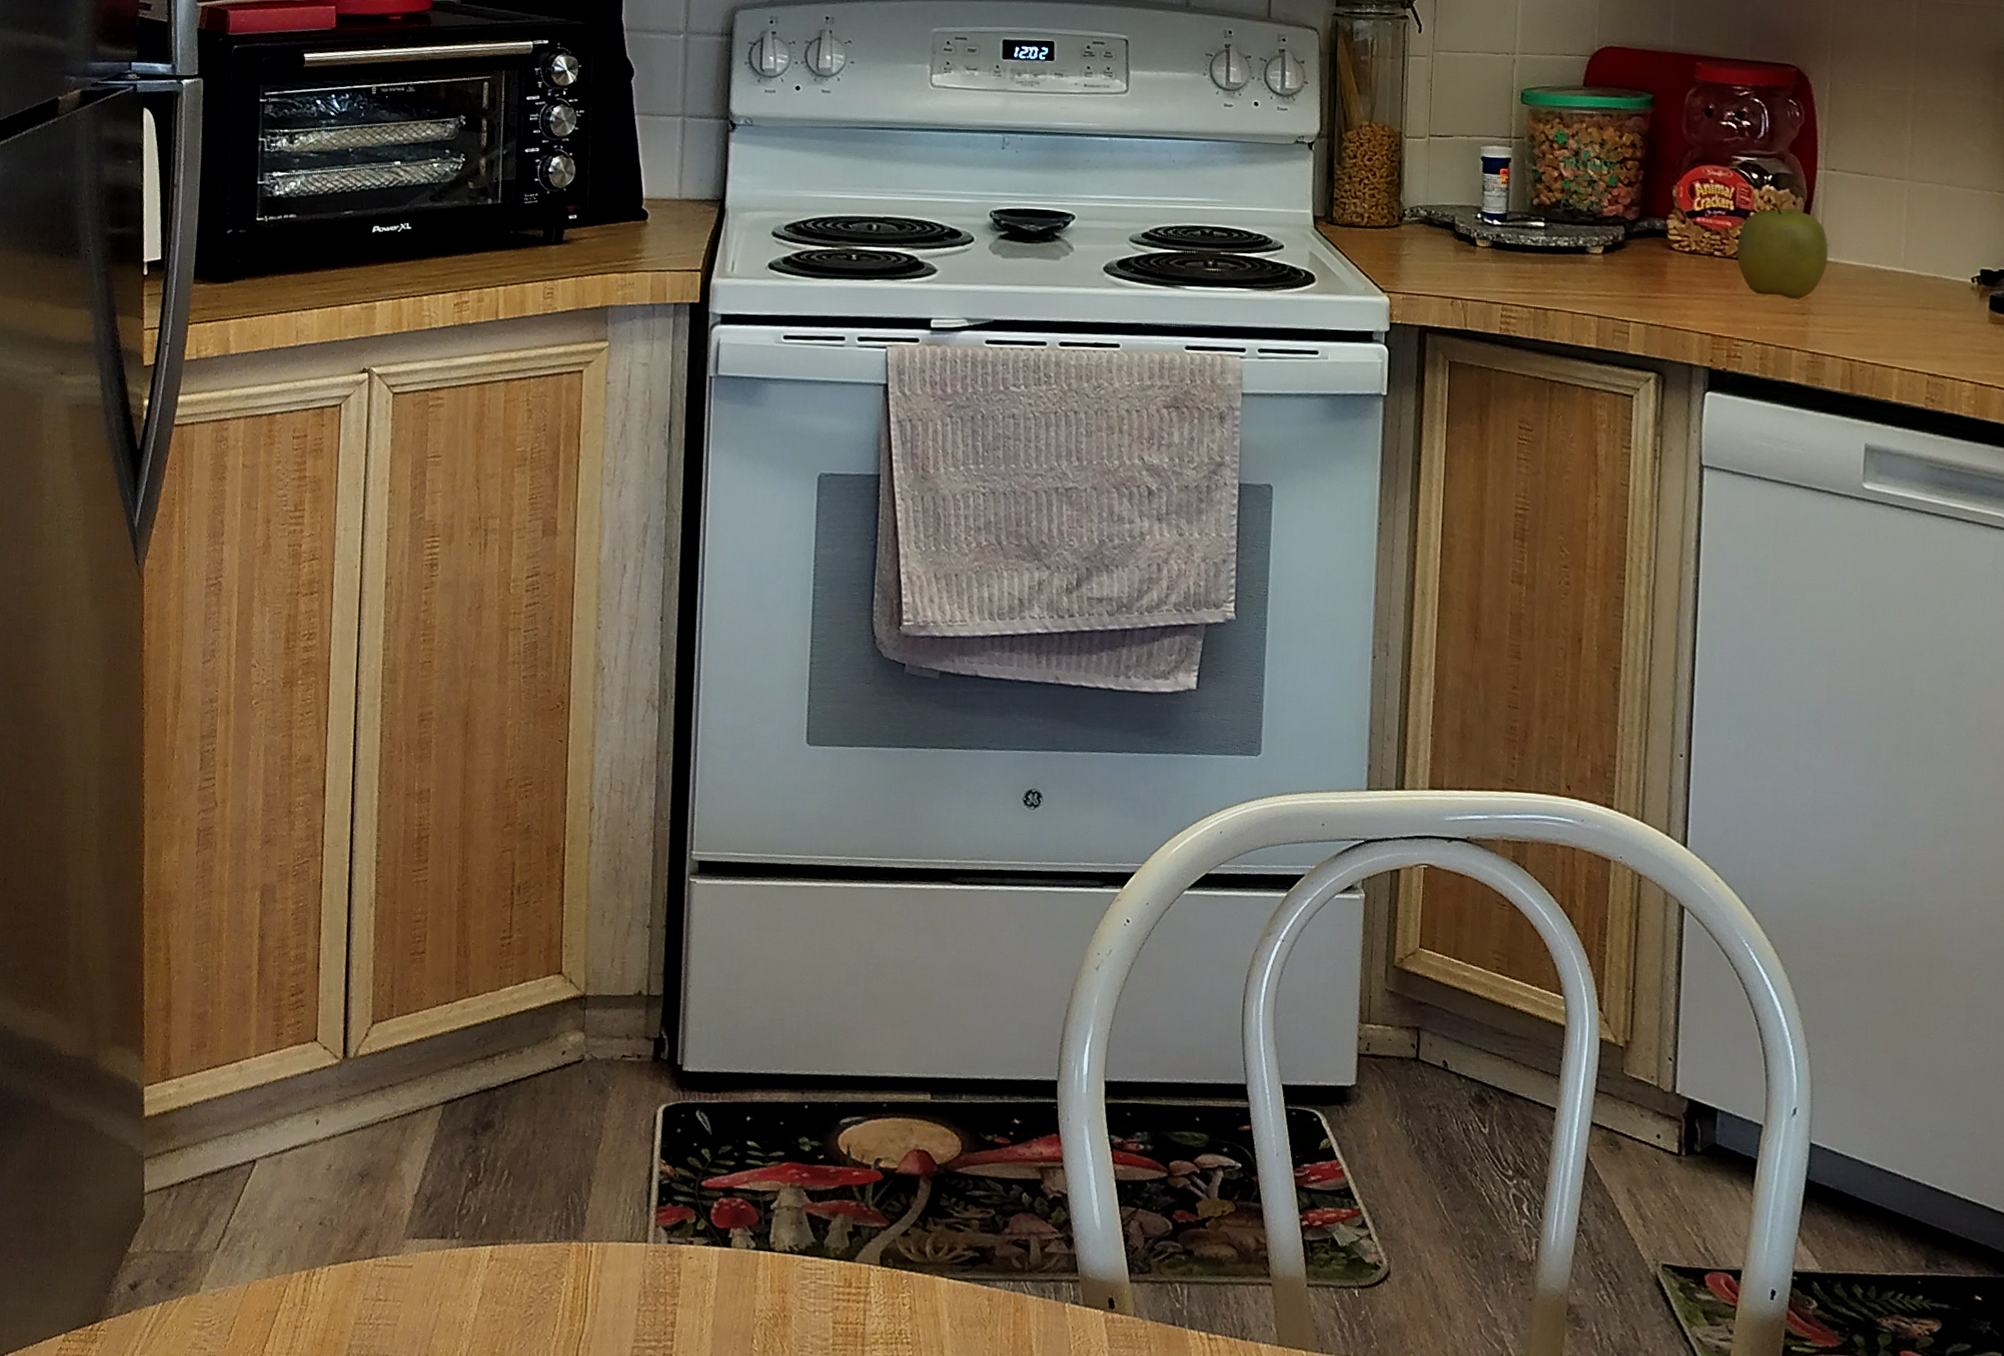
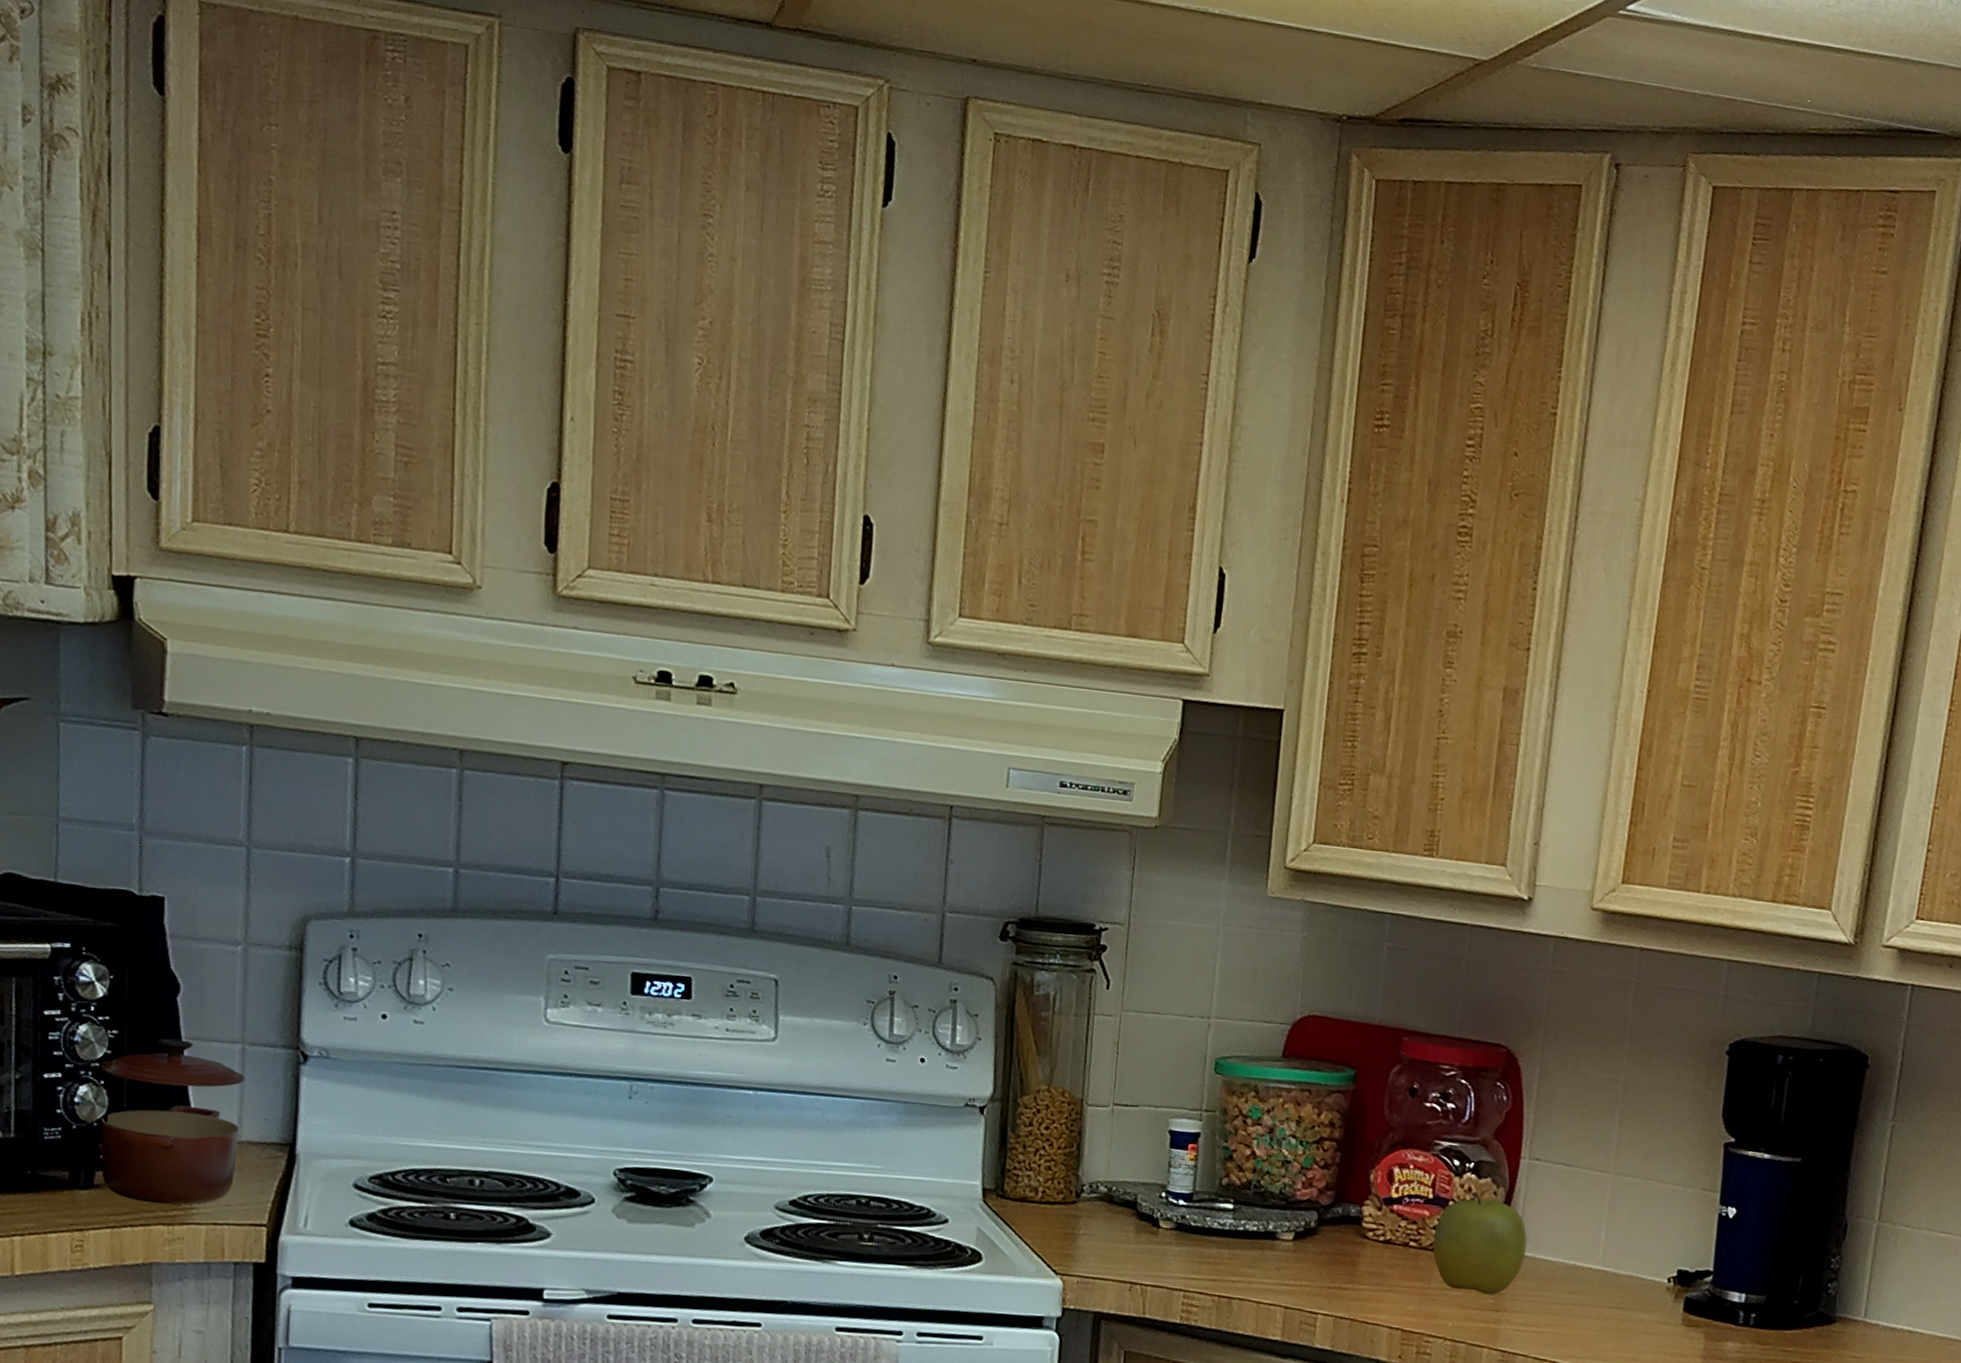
saucepan: none [569,115,685,256] -> present [100,1038,245,1205]

